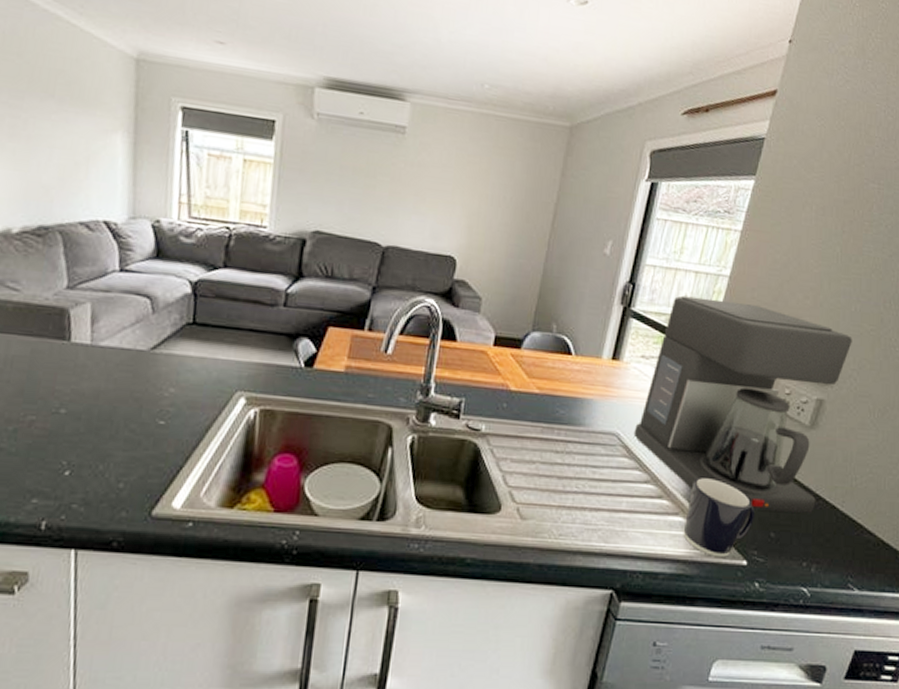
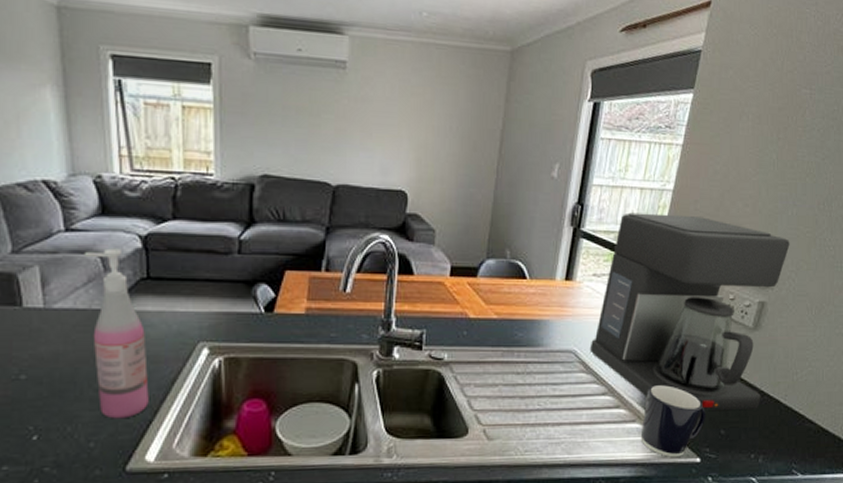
soap dispenser: none [132,291,185,462] -> present [83,248,149,419]

